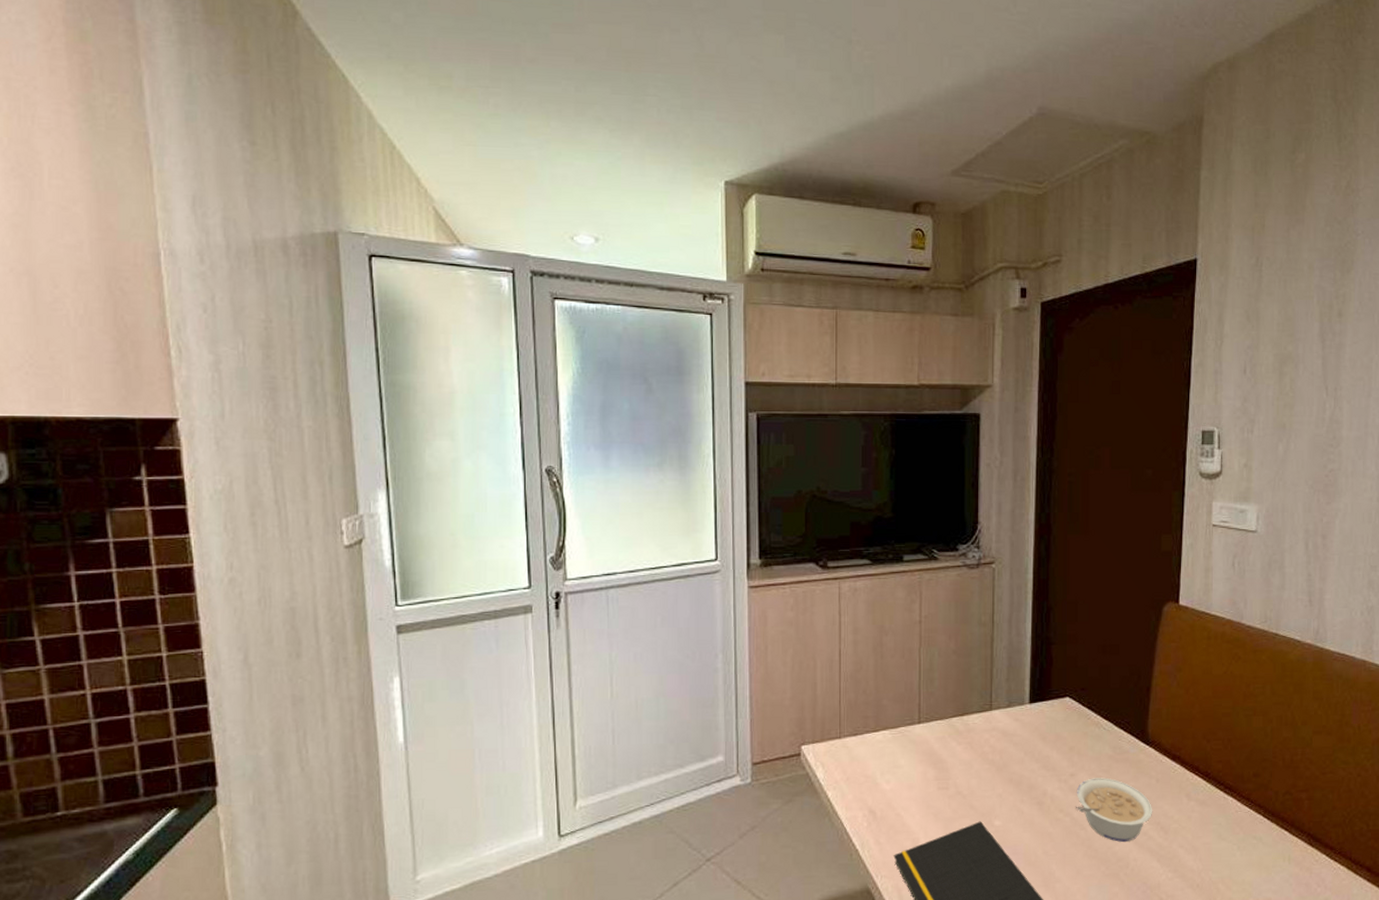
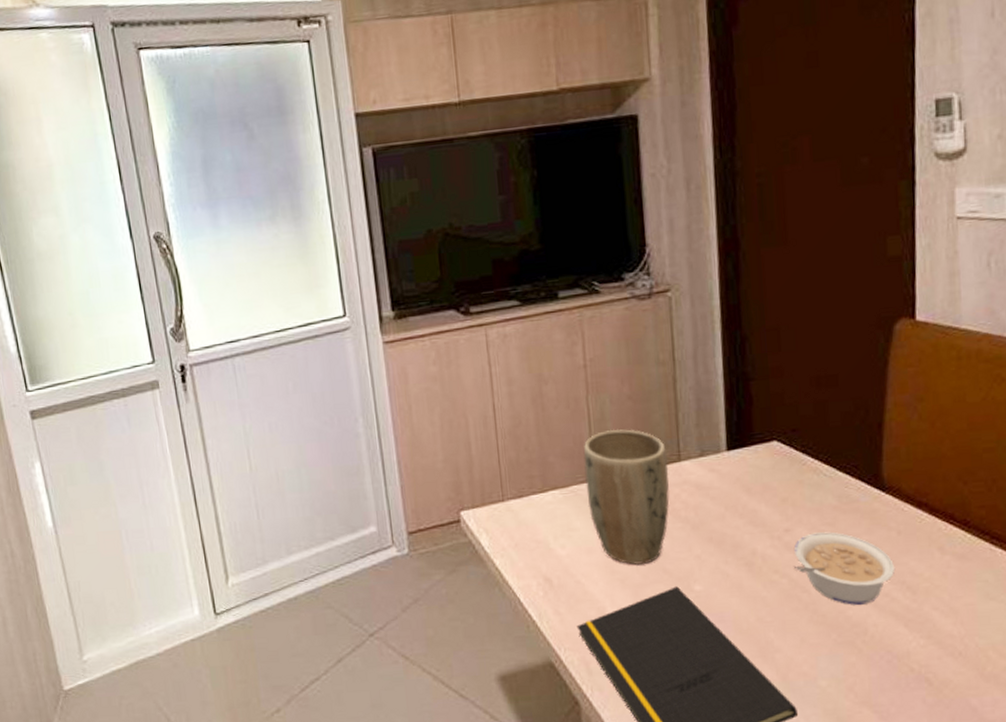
plant pot: none [912,678,982,801] -> present [583,428,670,566]

